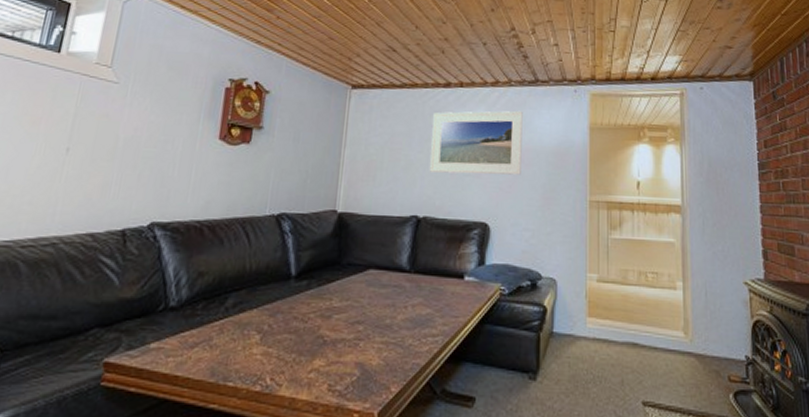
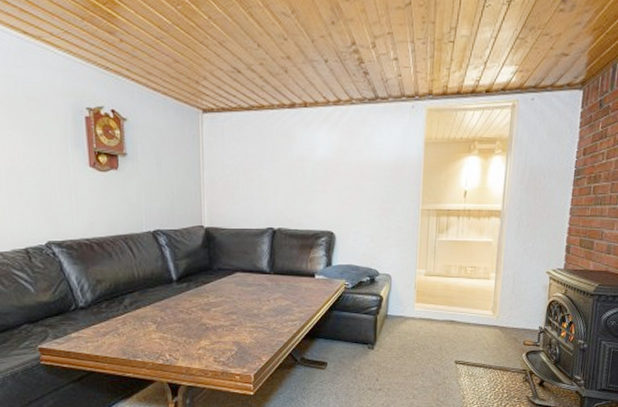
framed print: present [430,110,523,175] -> none [281,128,363,190]

